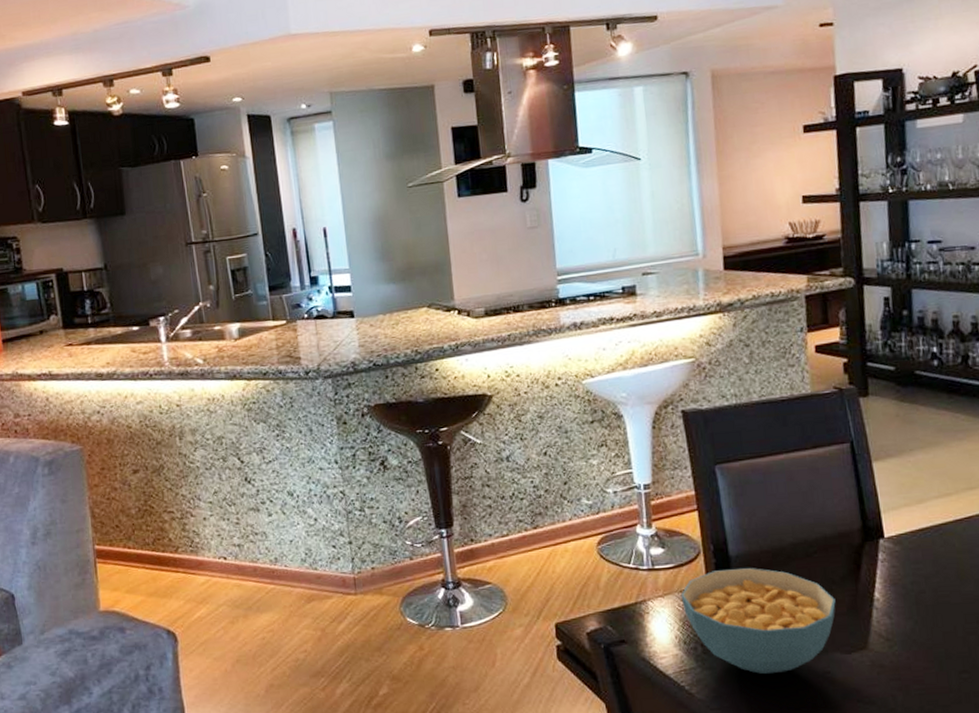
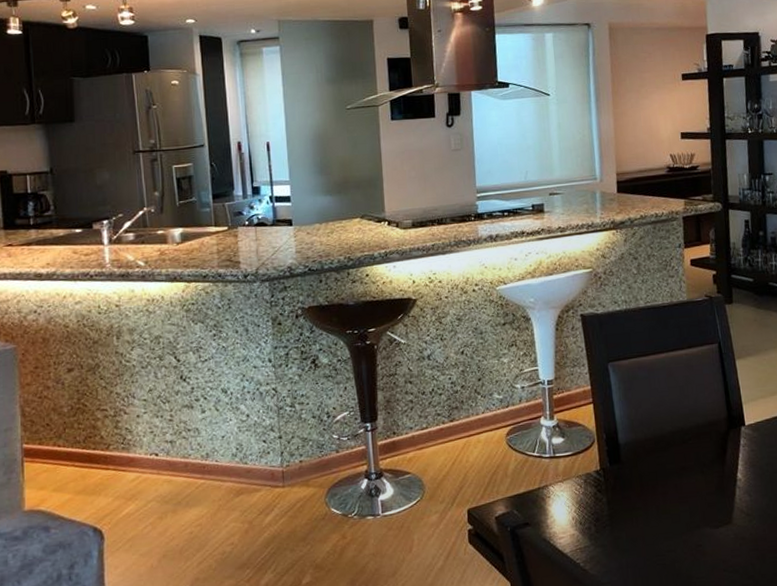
cereal bowl: present [681,568,836,675] -> none [577,454,706,550]

